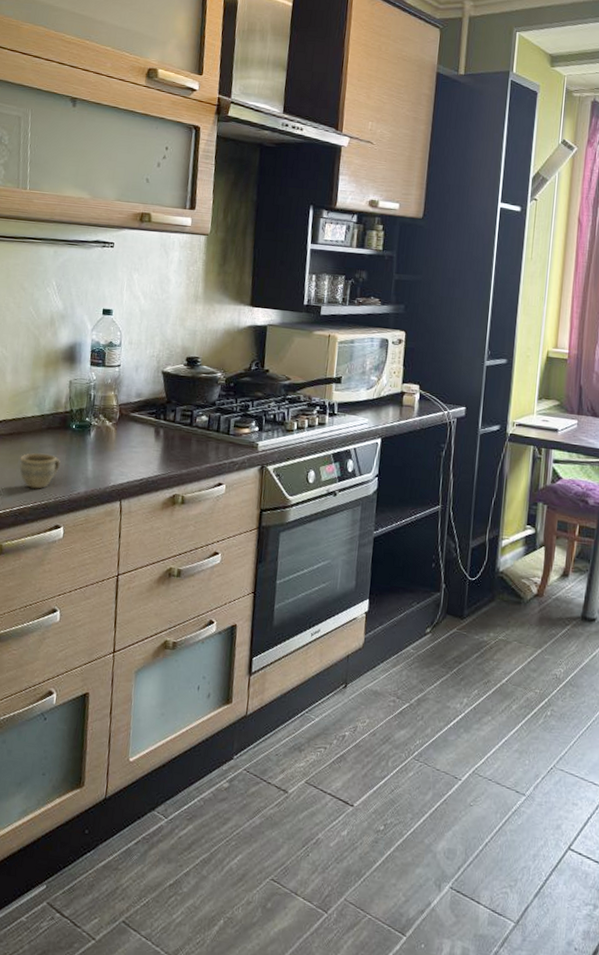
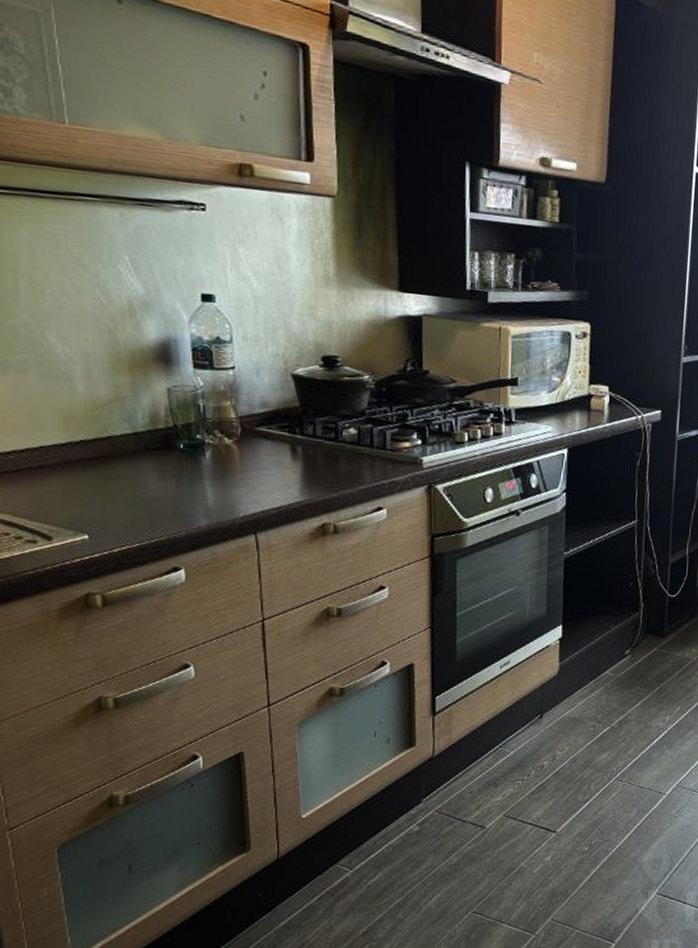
cup: present [19,452,61,489] -> none [112,480,169,525]

